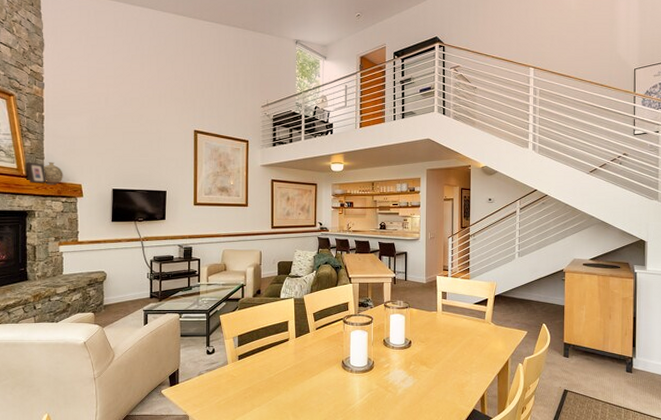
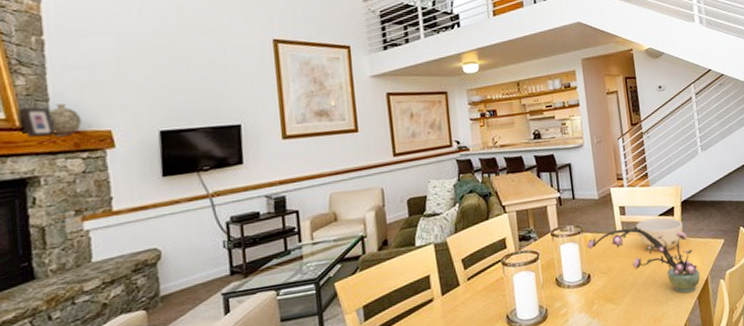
flower arrangement: none [412,309,502,369] -> present [587,226,700,294]
bowl: none [454,305,494,333] -> present [636,217,683,251]

